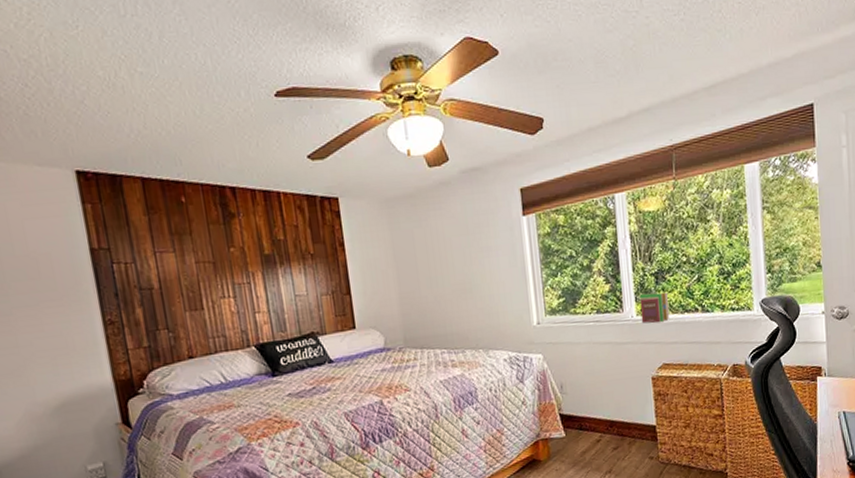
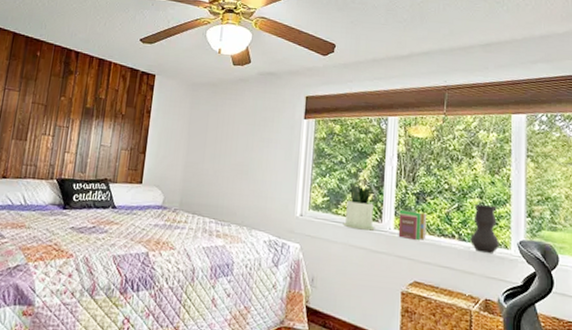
planter: none [583,274,617,326] -> present [343,182,375,231]
vase: none [712,269,742,321] -> present [470,204,499,255]

